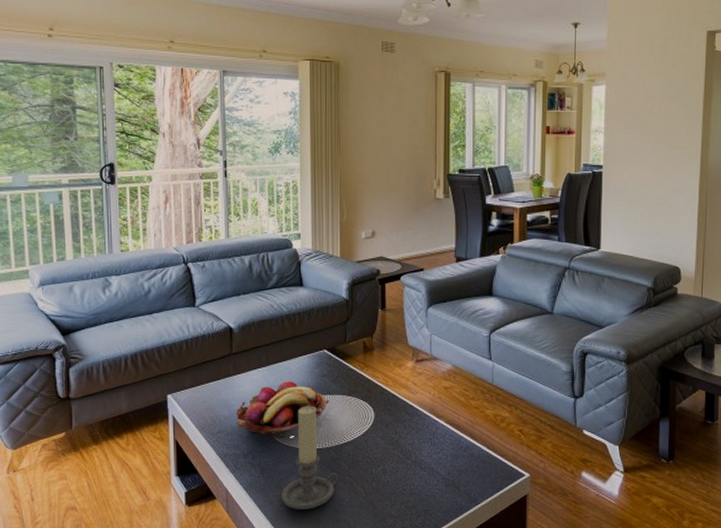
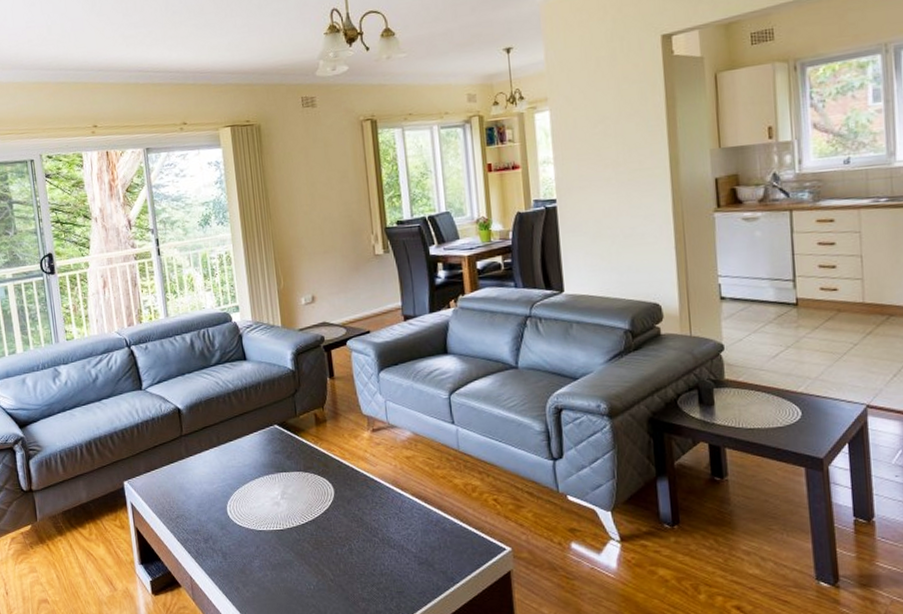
fruit basket: present [236,381,329,438] -> none [192,460,285,521]
candle holder: present [281,406,339,510] -> none [246,485,304,596]

